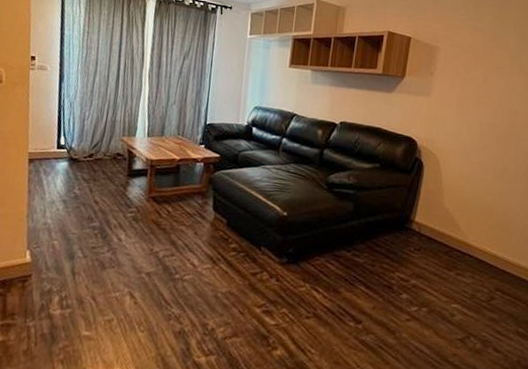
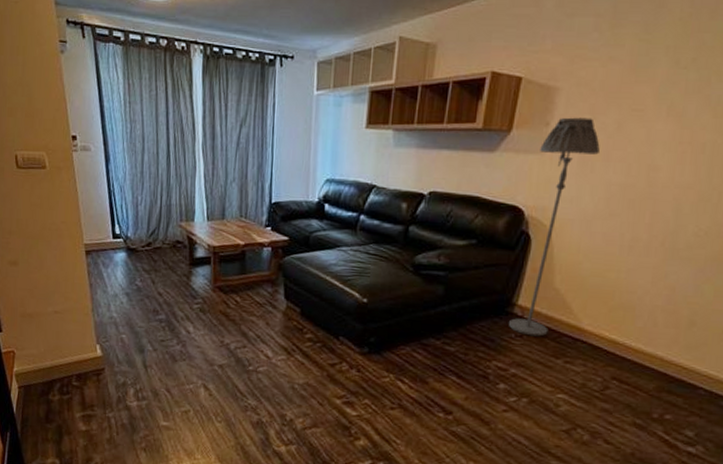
floor lamp: none [408,70,472,251] -> present [509,117,600,337]

